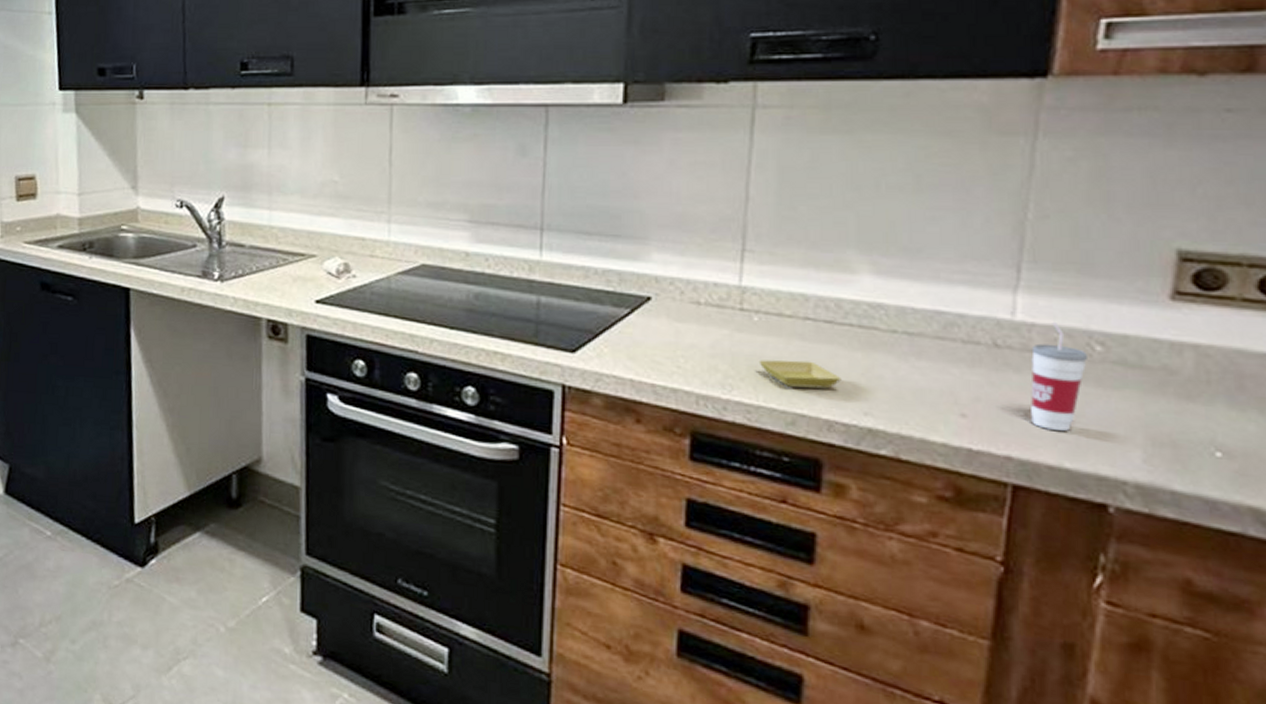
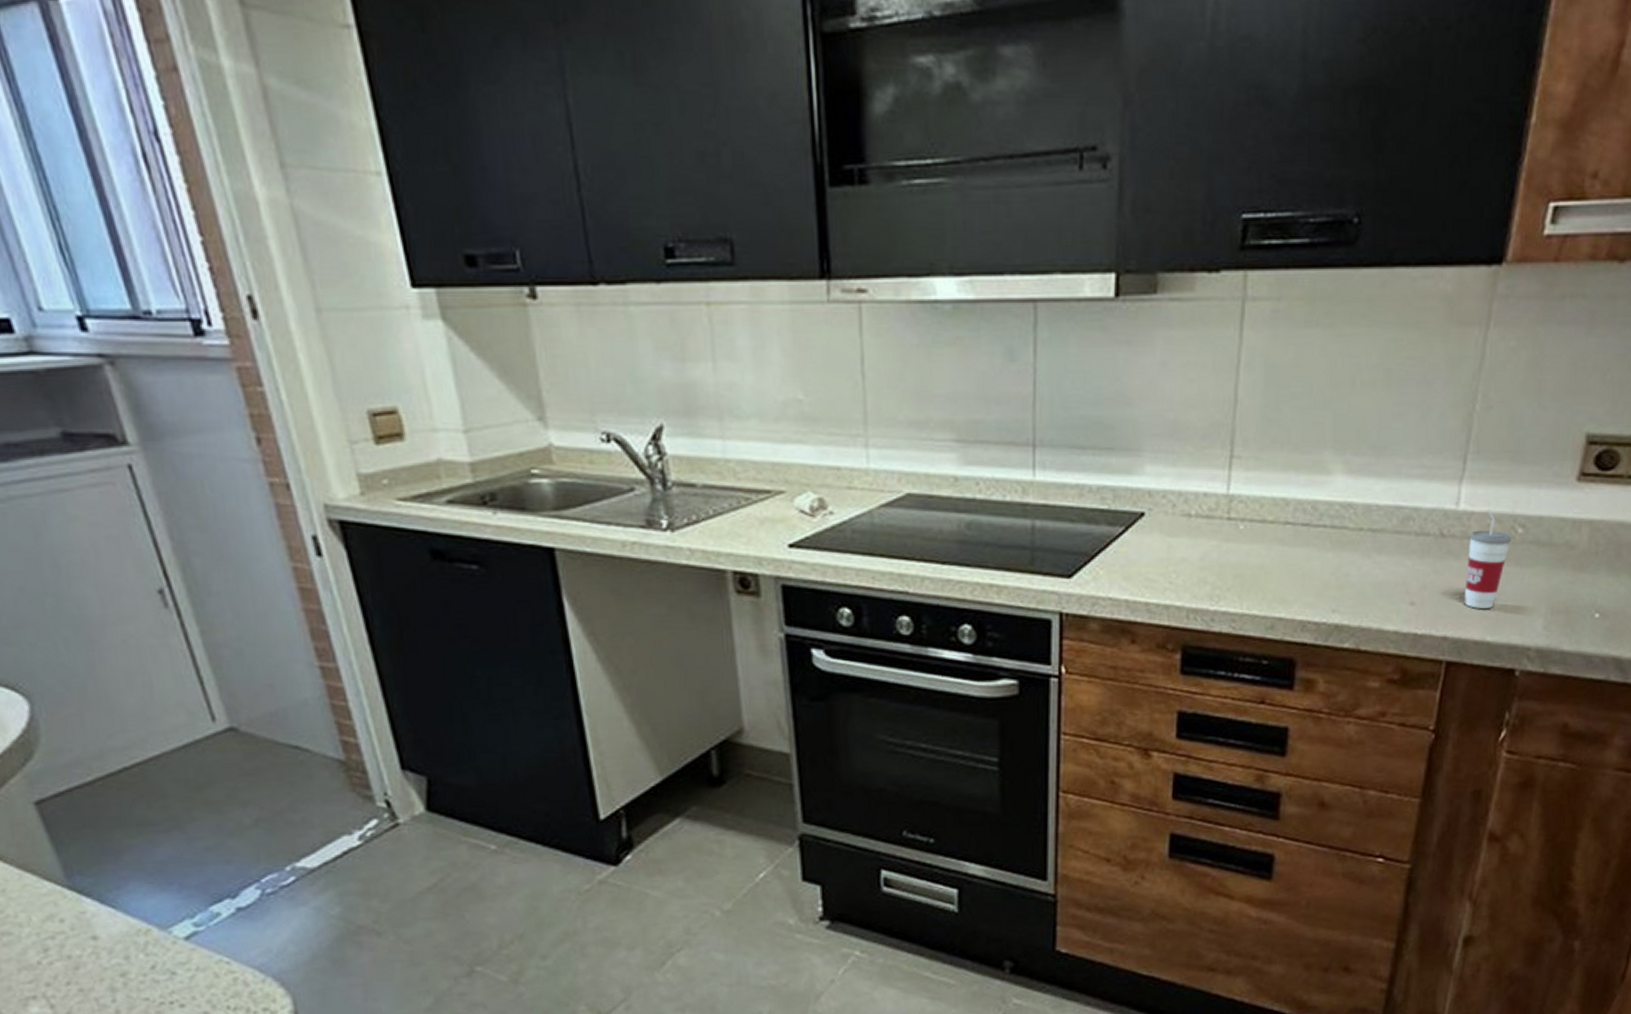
saucer: present [758,360,841,389] -> none [1243,565,1315,593]

